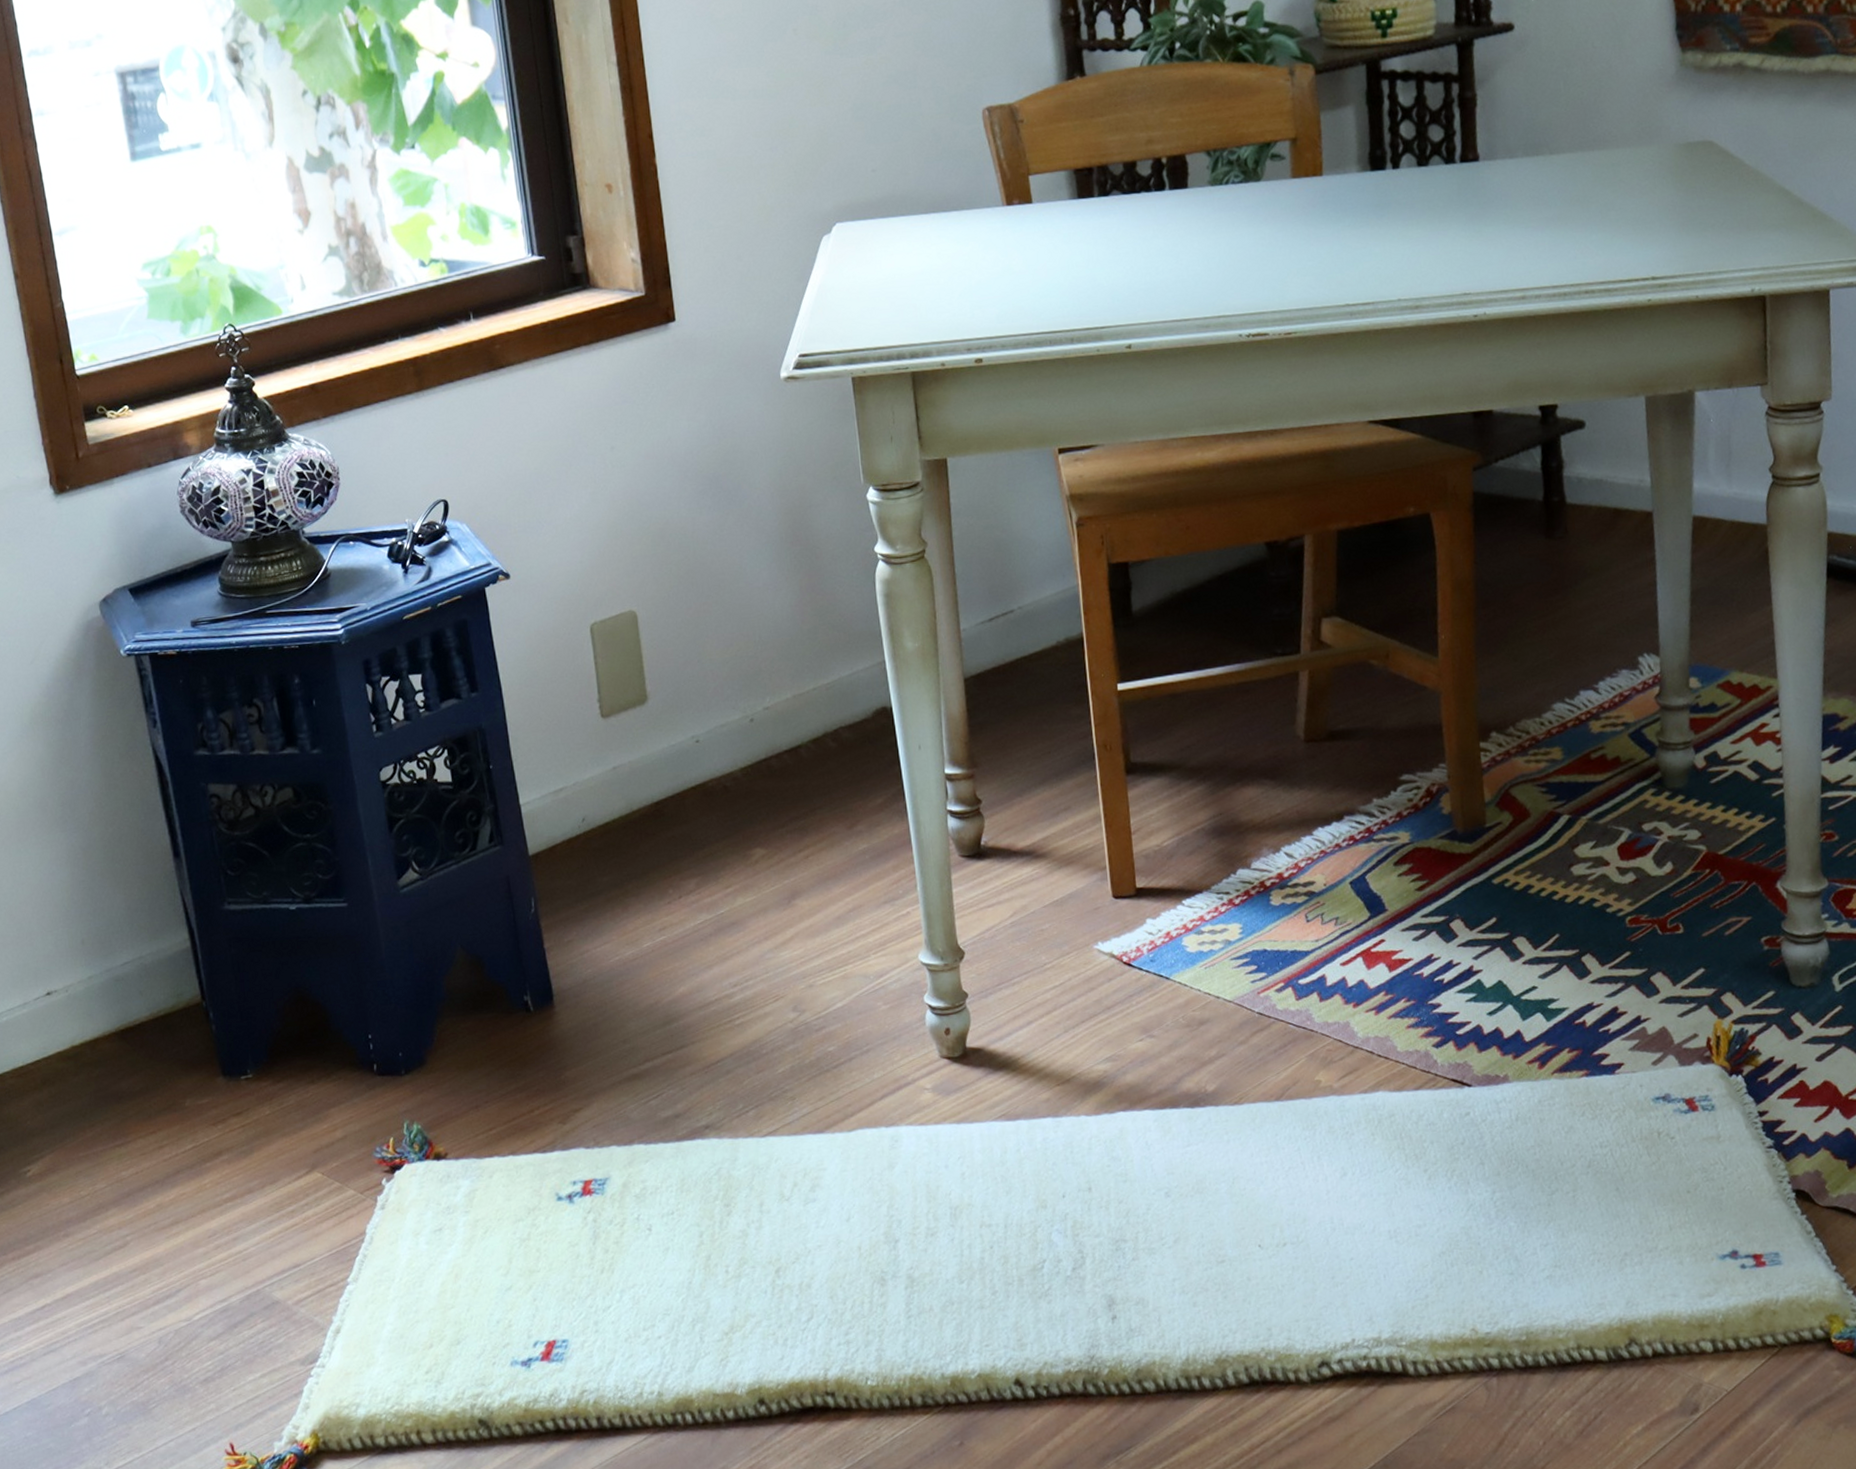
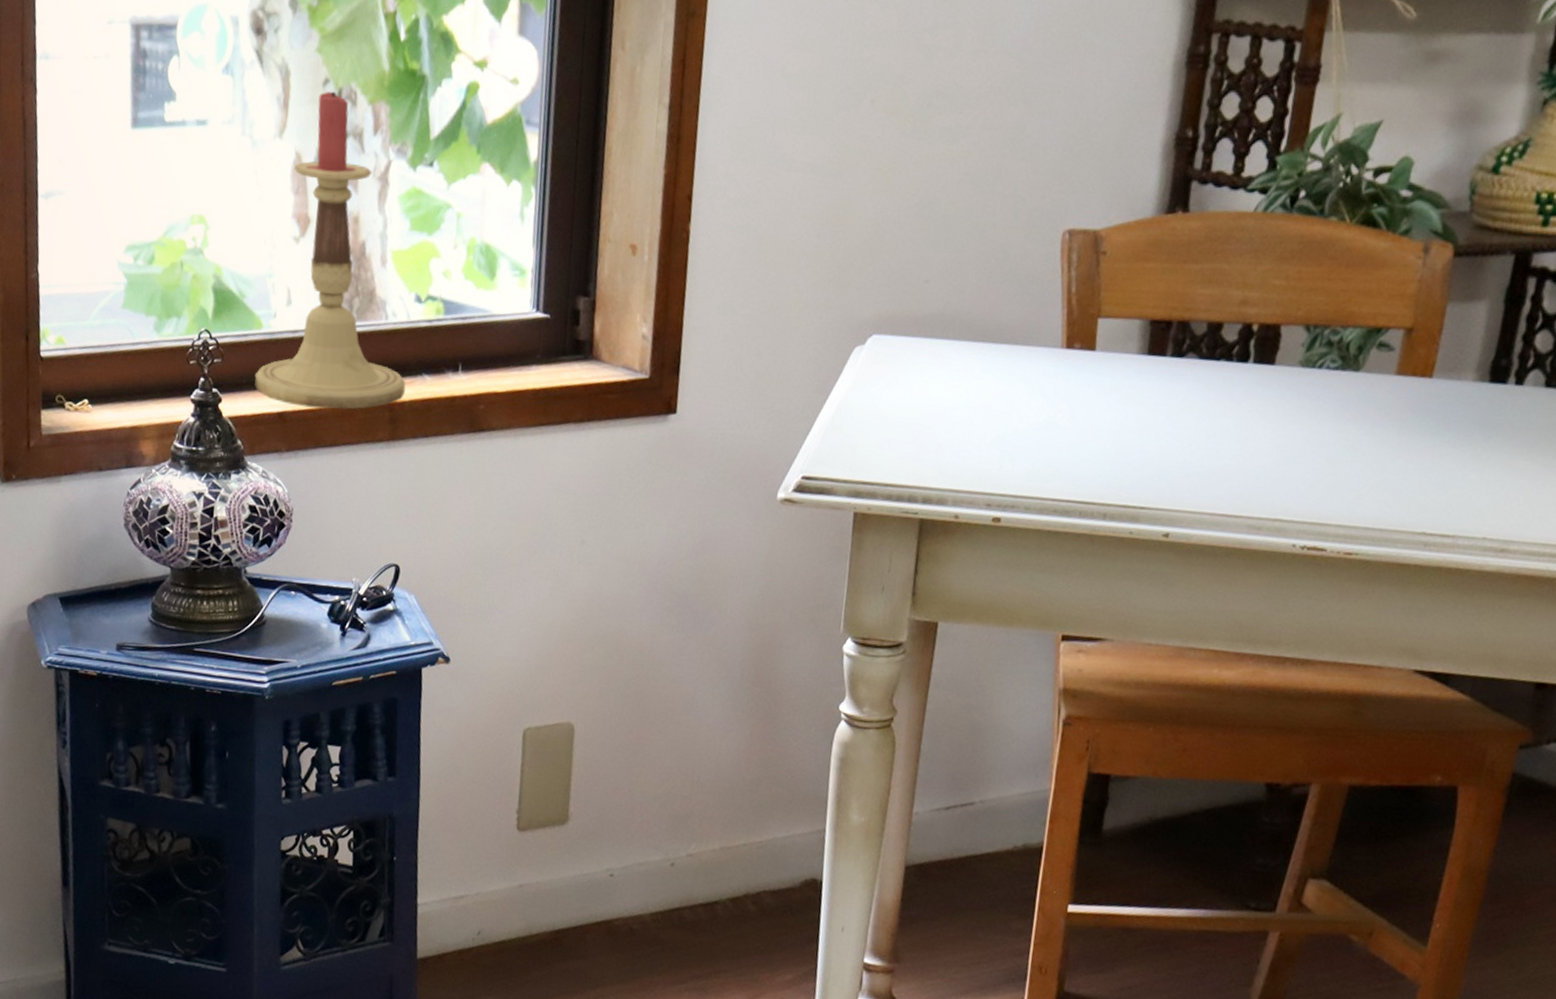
candlestick: none [282,99,425,376] -> present [254,91,406,410]

